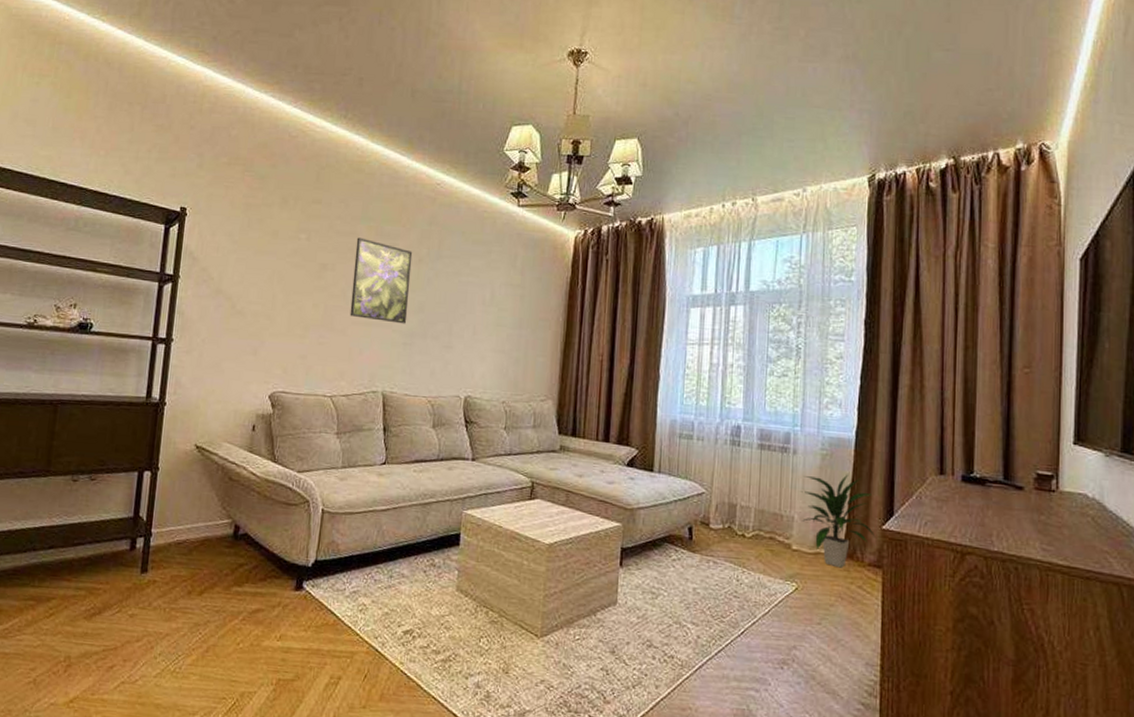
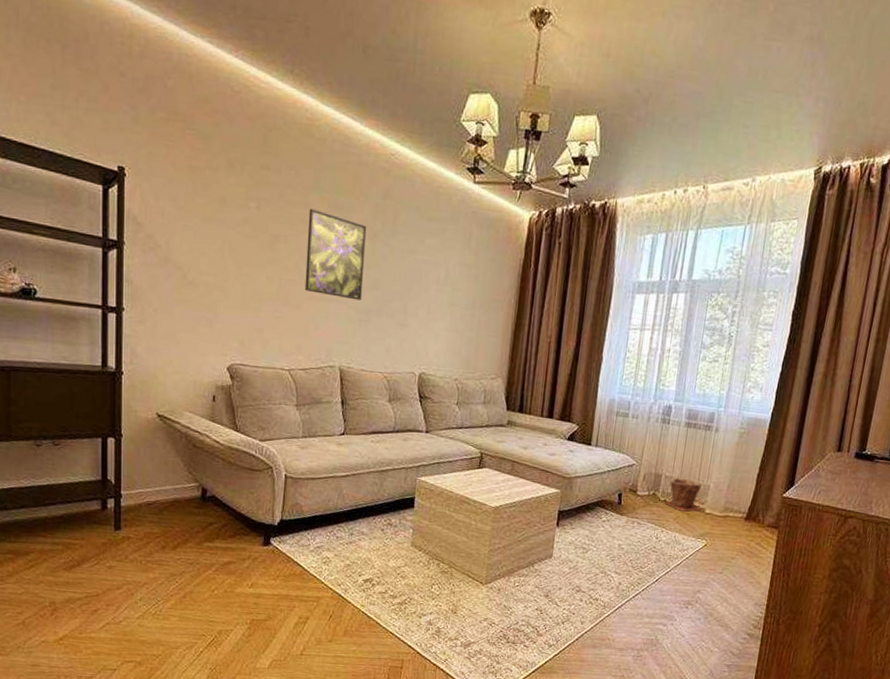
plant pot: none [742,506,787,548] -> present [664,476,702,512]
indoor plant: present [800,474,876,568] -> none [716,450,778,529]

